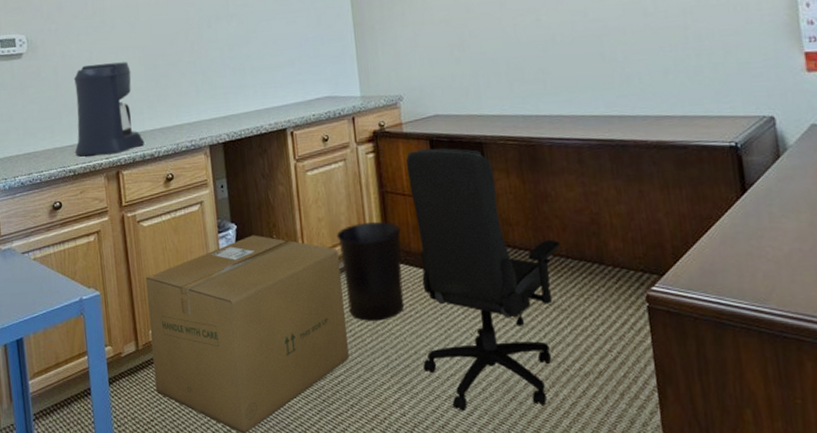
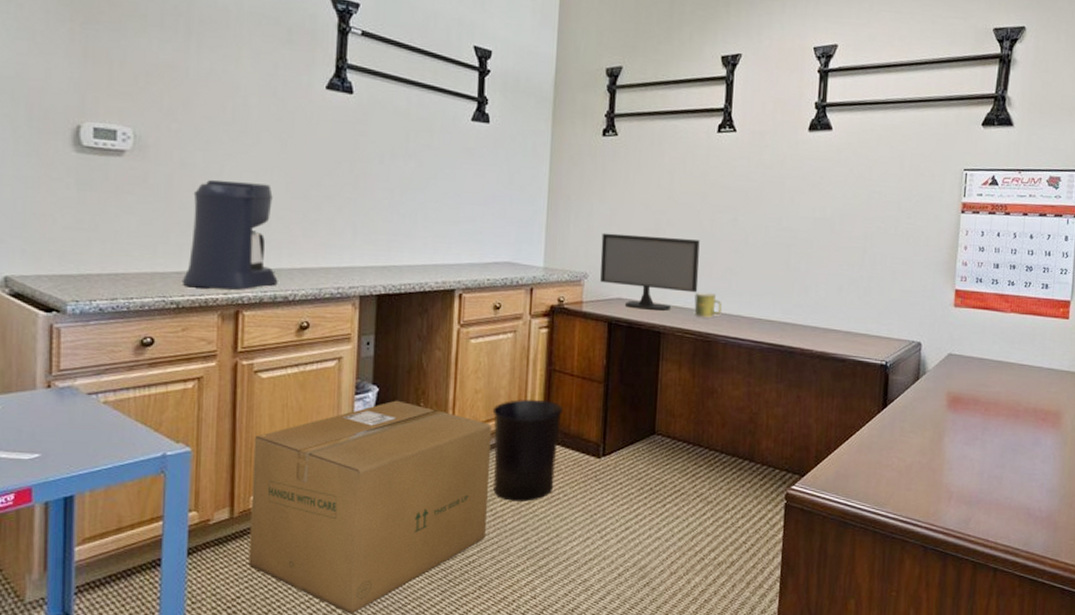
office chair: present [406,148,560,411] -> none [562,330,717,595]
computer monitor: none [409,46,513,123] -> present [600,233,700,311]
mug: none [510,96,541,123] -> present [694,292,722,318]

